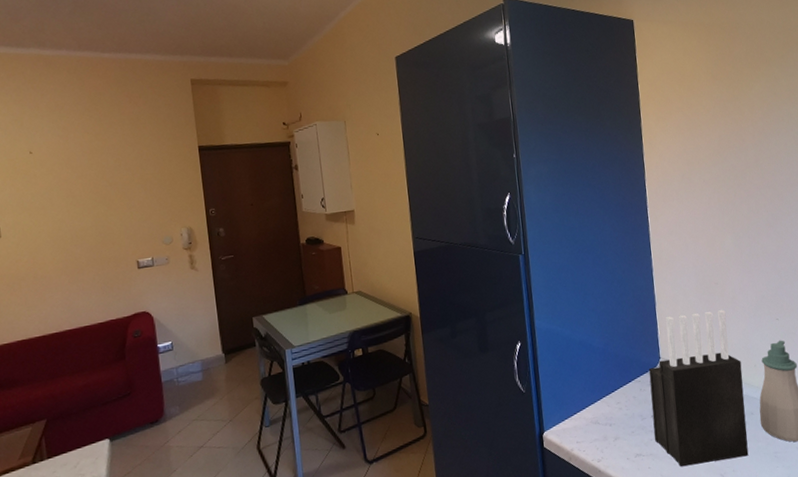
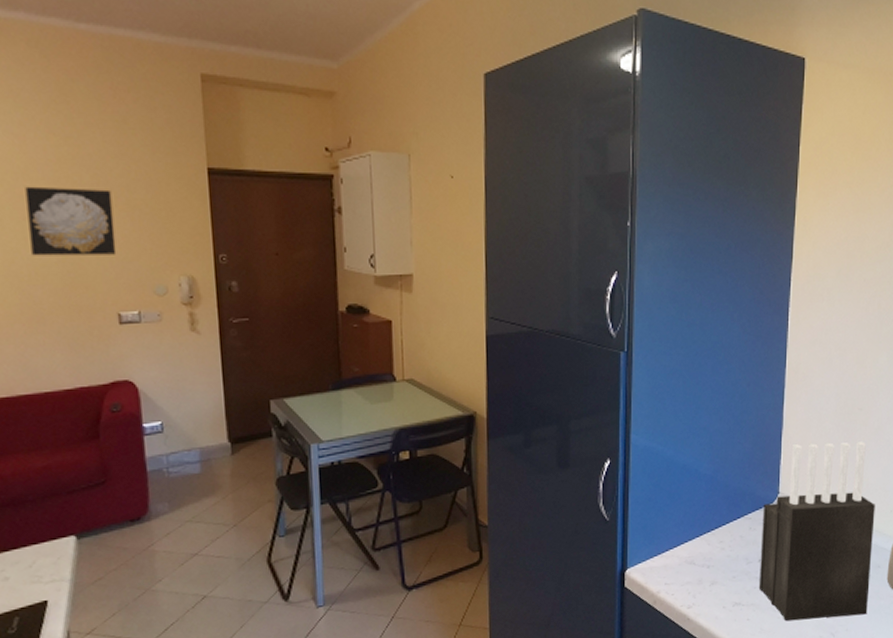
wall art: none [68,169,135,224] -> present [25,186,117,256]

